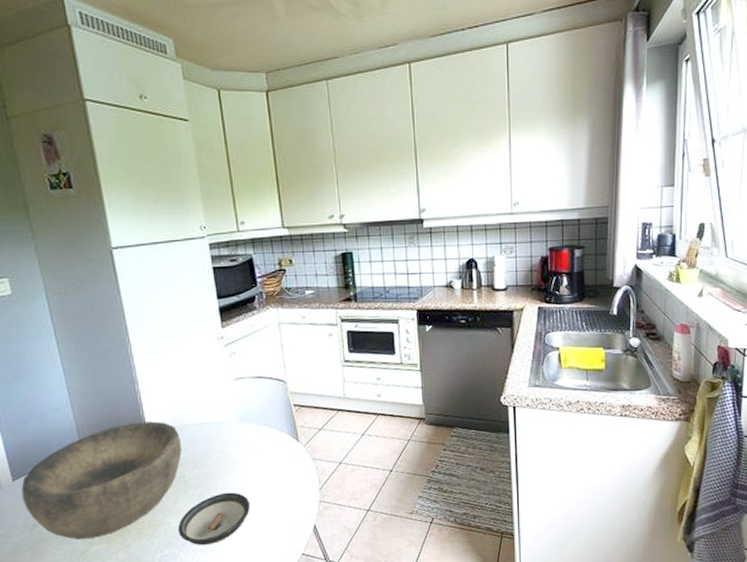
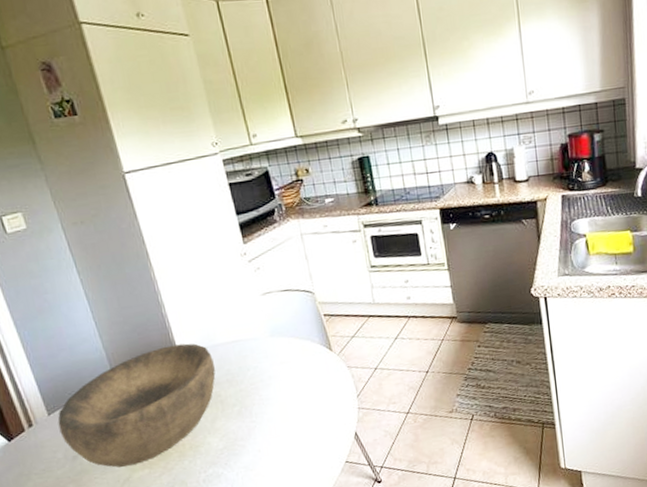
saucer: present [178,492,250,546] -> none [219,406,290,463]

